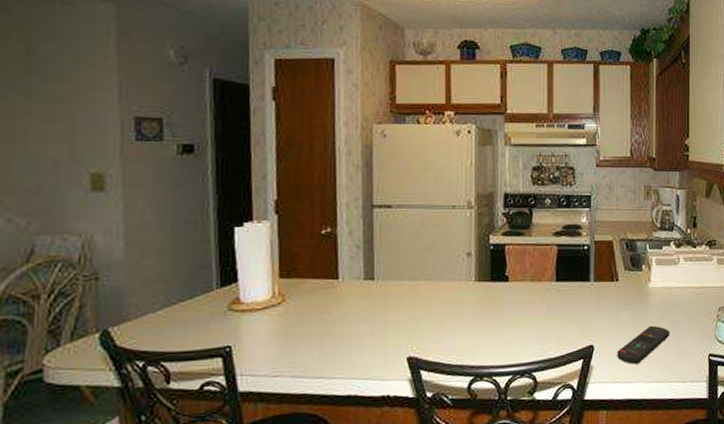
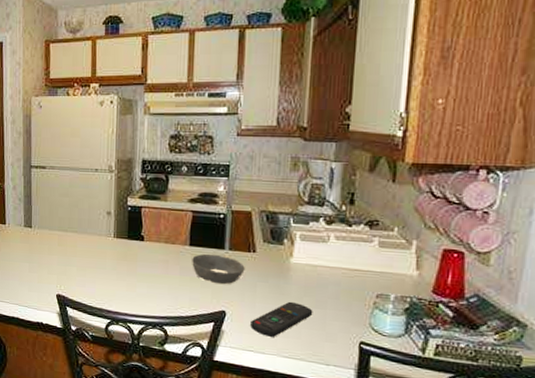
bowl: none [559,287,609,318] -> present [192,253,245,285]

